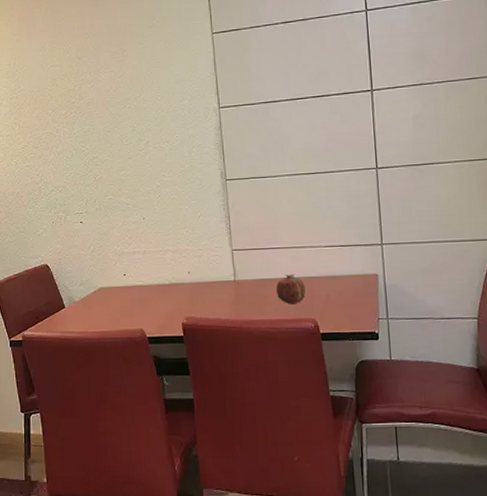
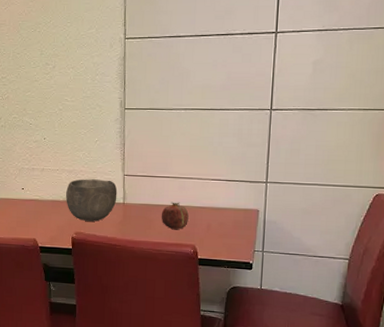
bowl: none [172,257,227,304] -> present [66,179,118,222]

